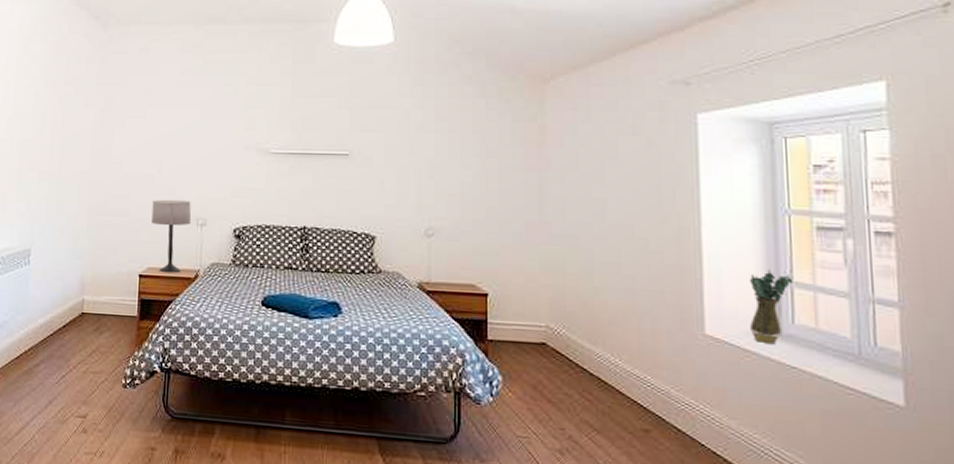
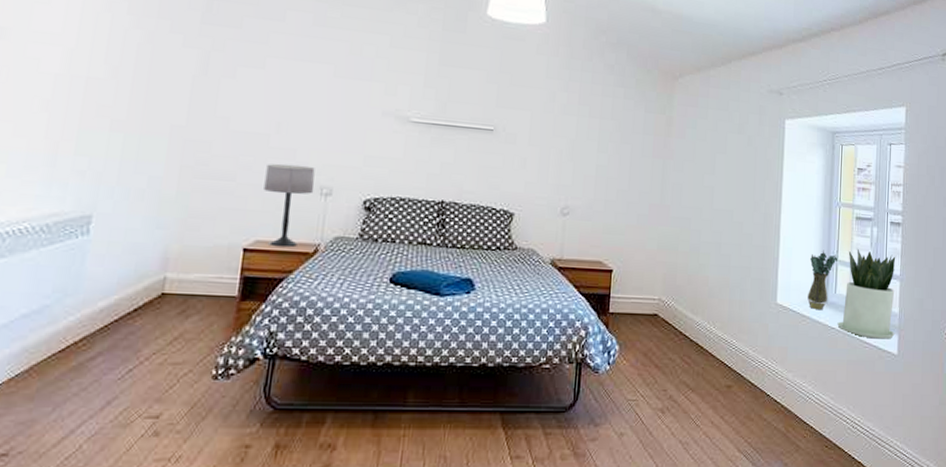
planter: none [800,268,898,386] -> present [837,249,896,339]

